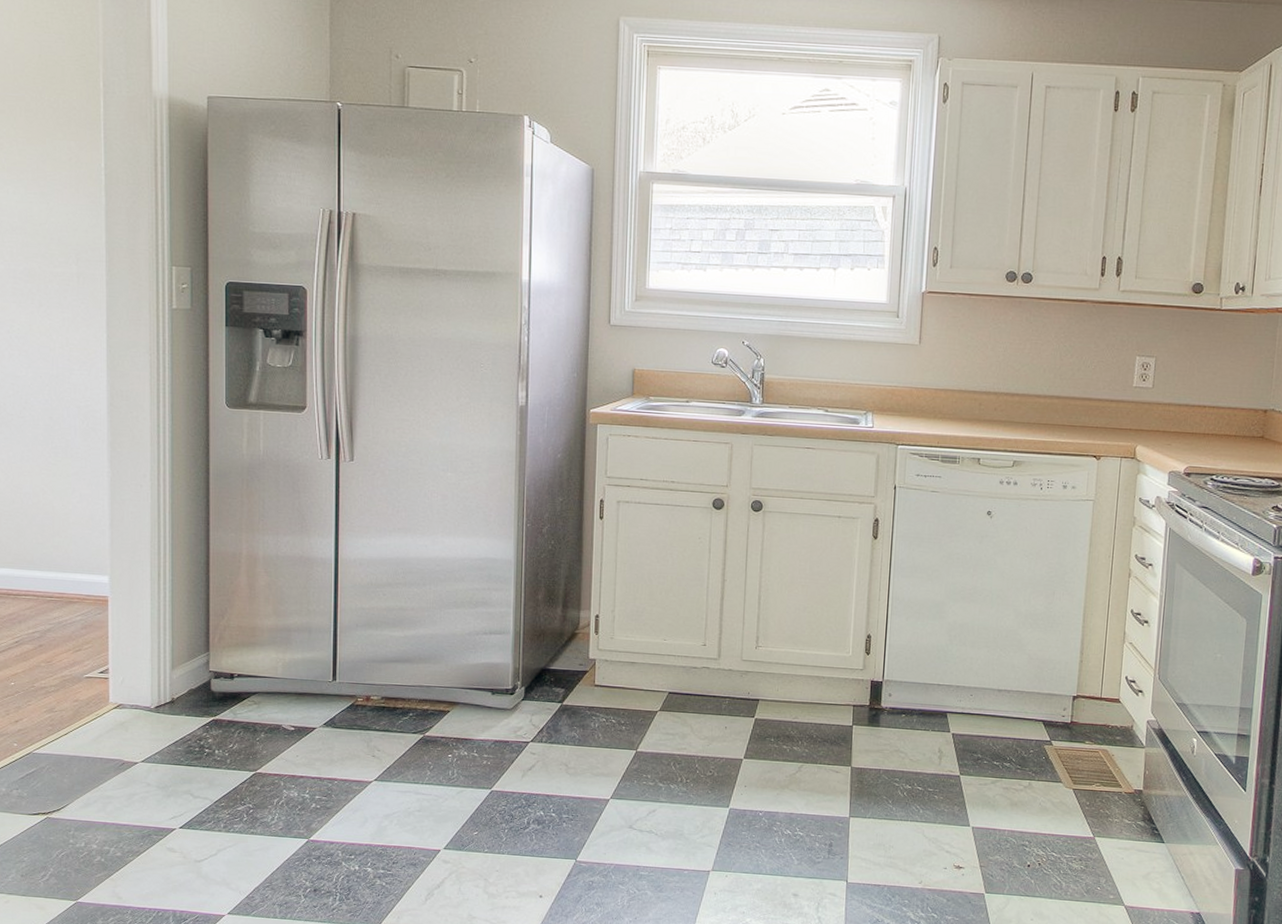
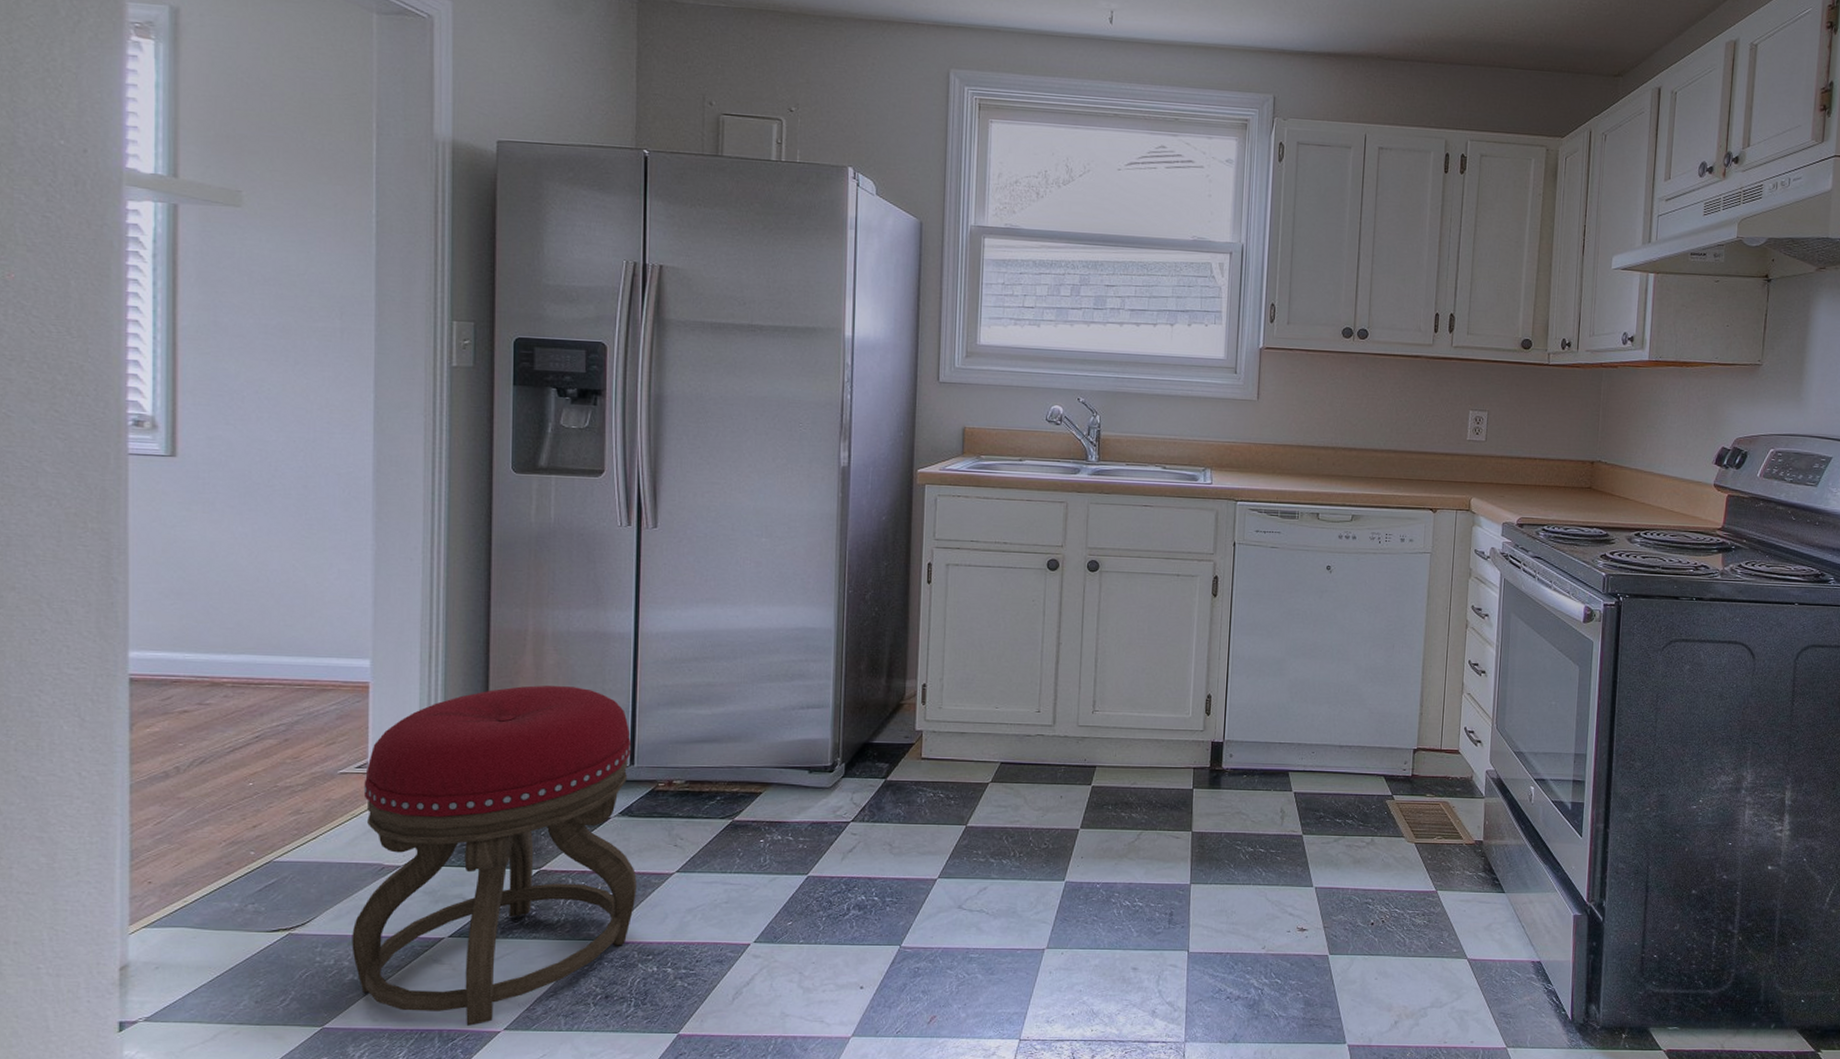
stool: none [99,604,340,909] -> present [352,685,637,1026]

